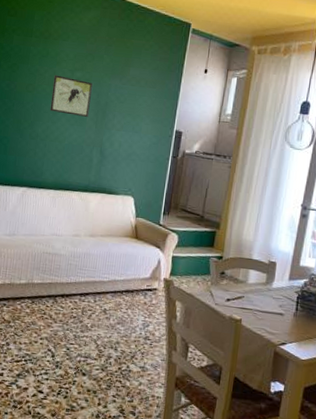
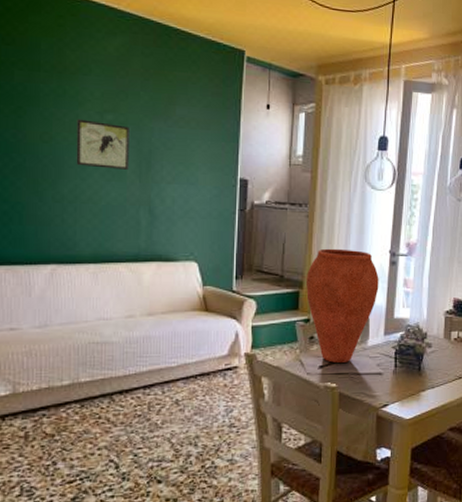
vase: none [222,196,289,300] -> present [306,248,379,363]

